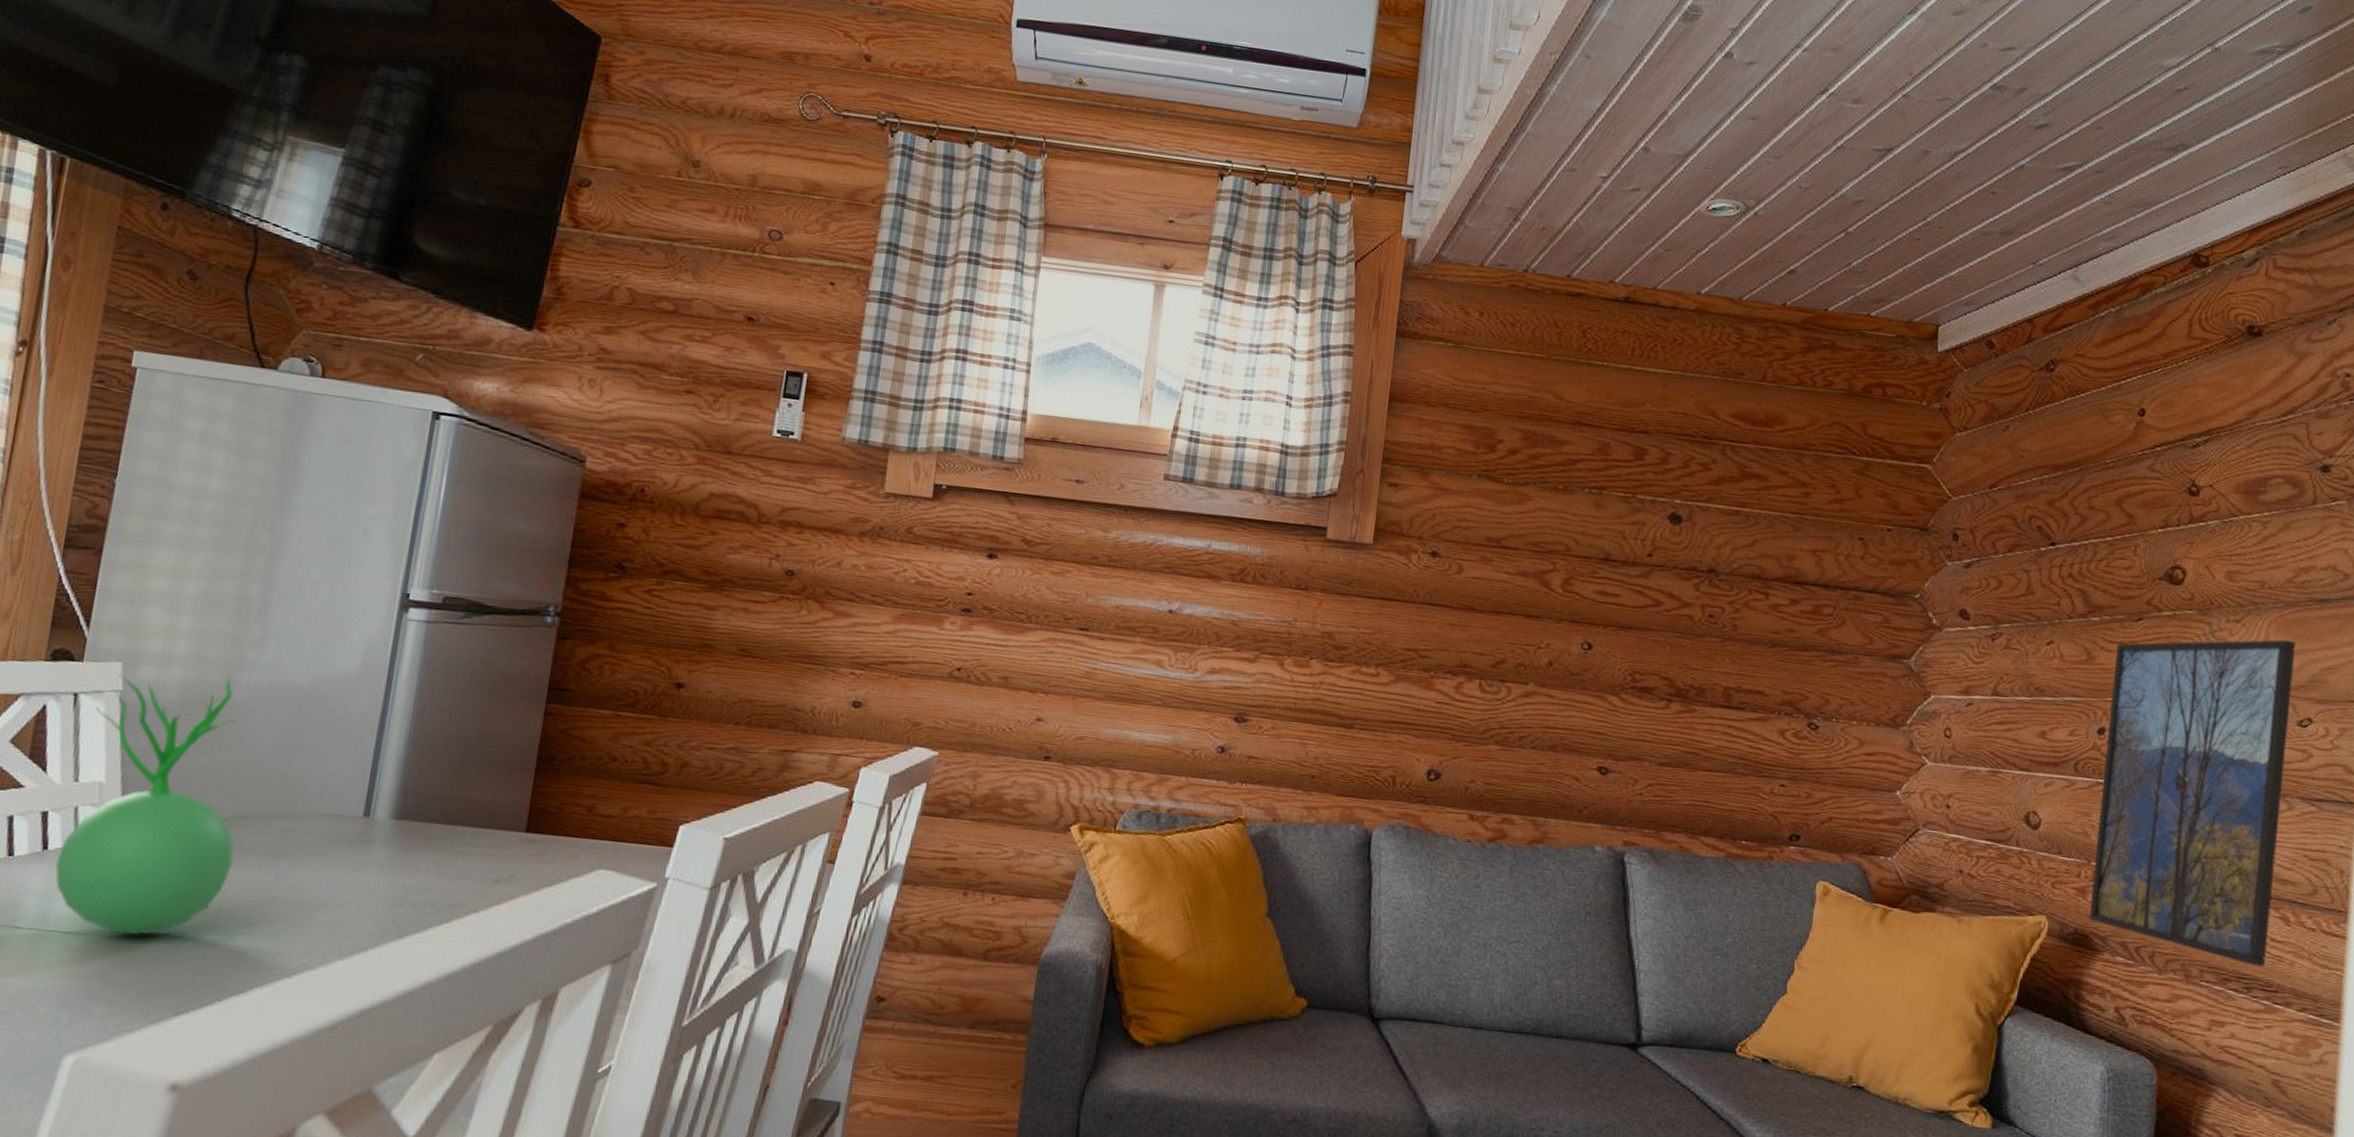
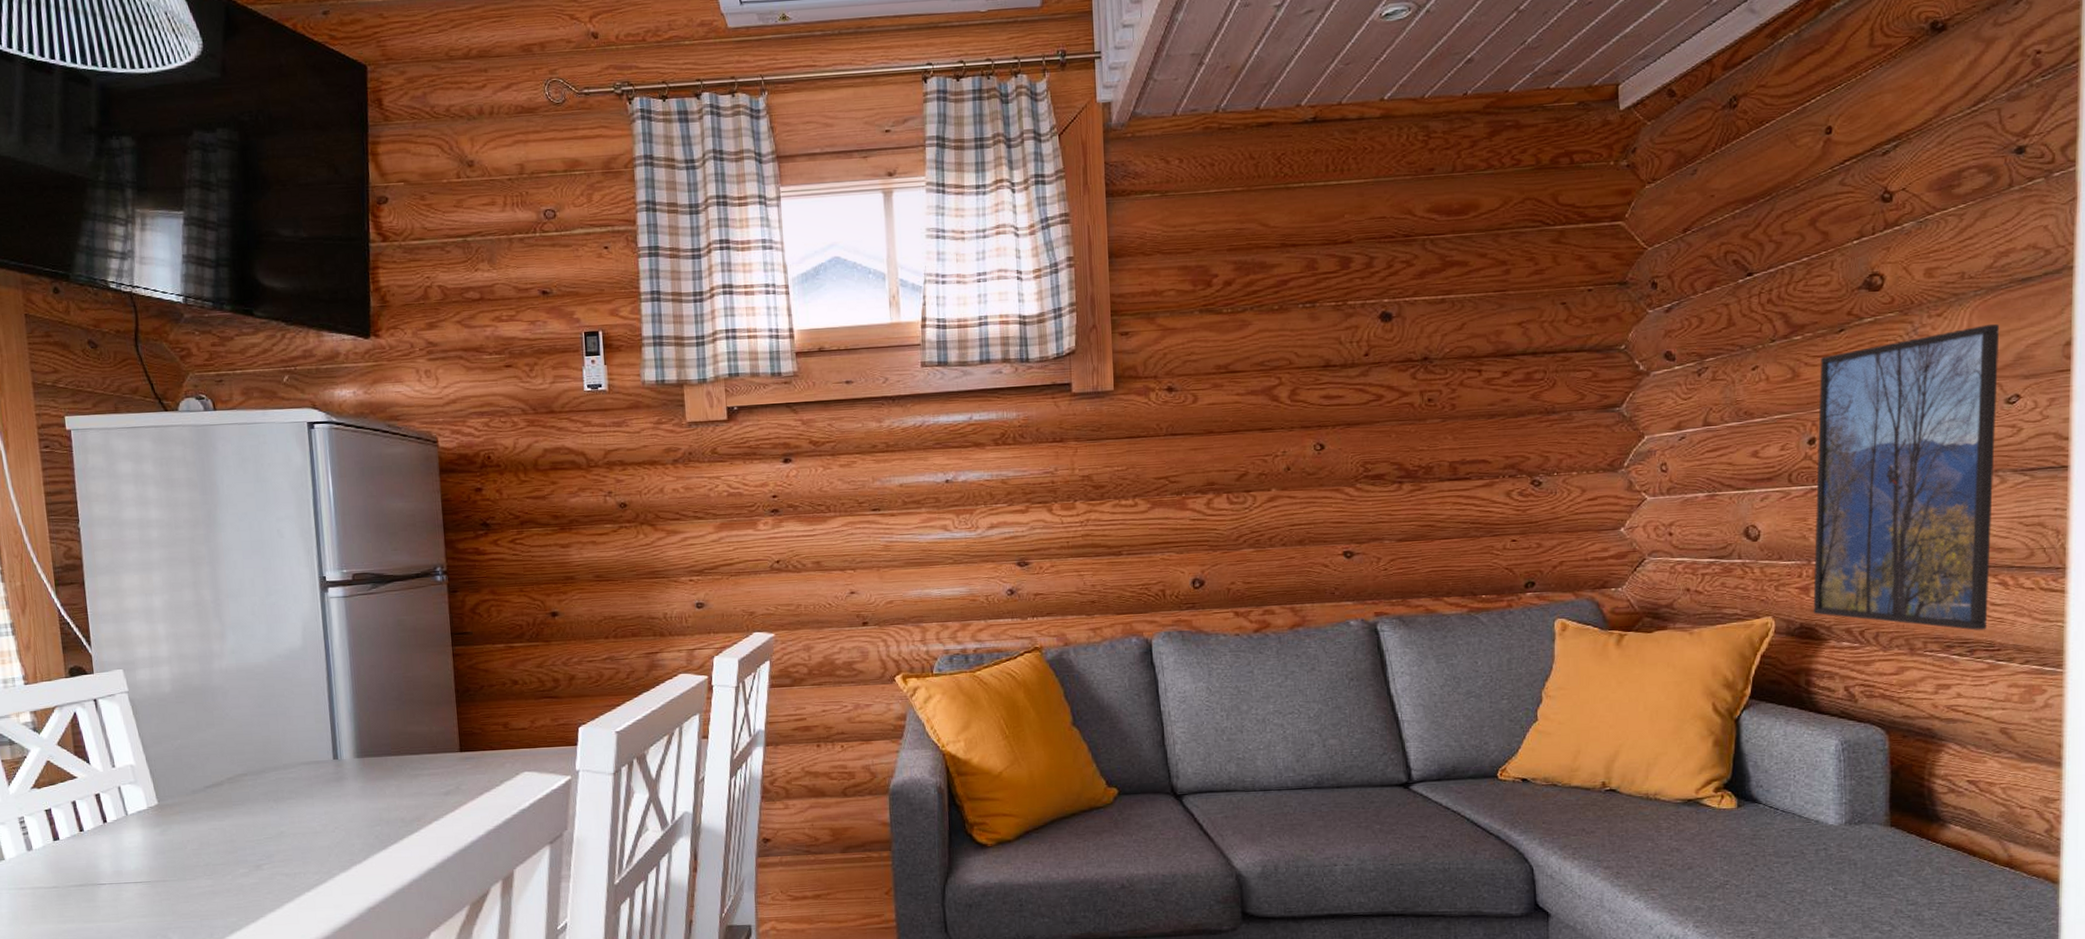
vase: present [55,673,238,936] -> none [113,664,246,878]

